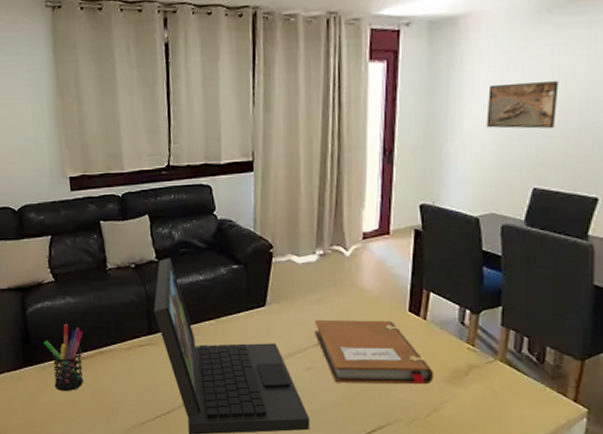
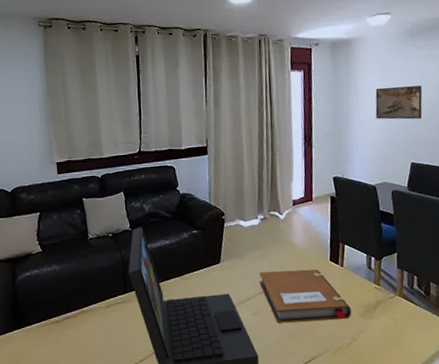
pen holder: present [44,324,84,392] -> none [31,289,67,350]

